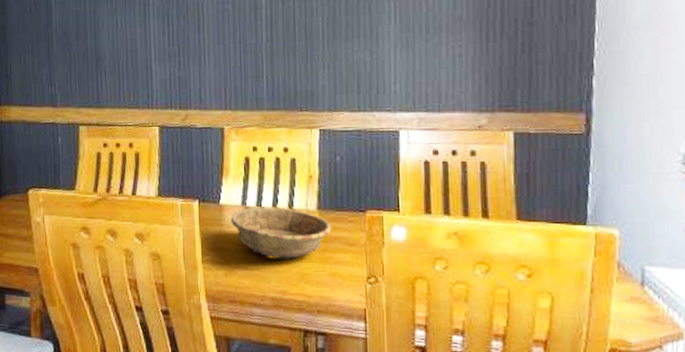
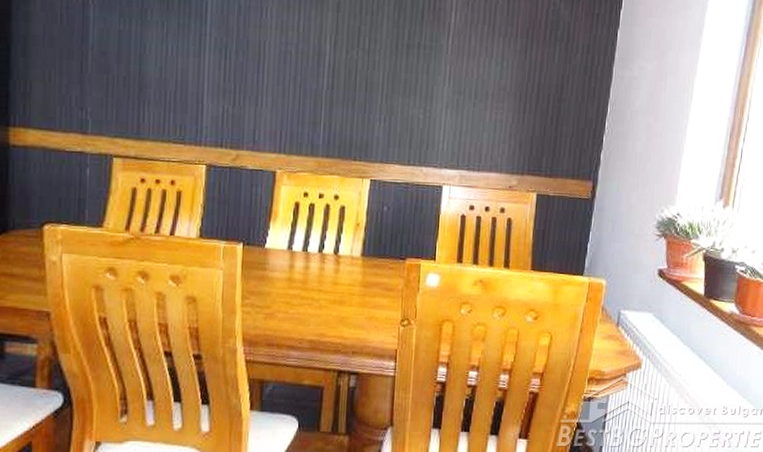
decorative bowl: present [231,208,331,259] -> none [275,252,373,303]

